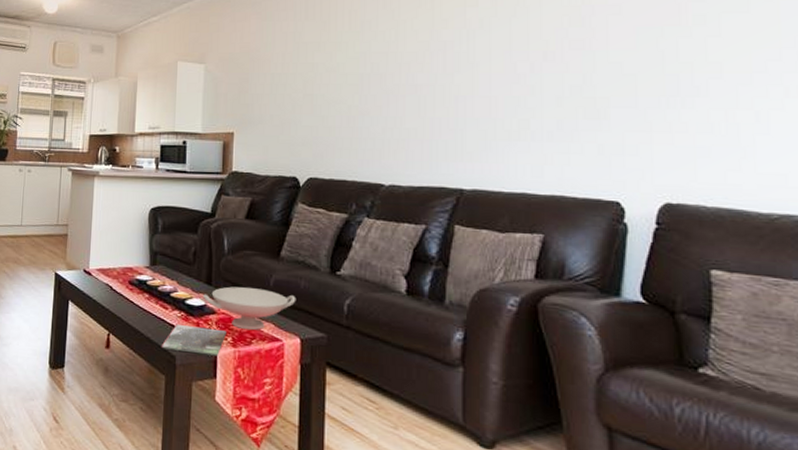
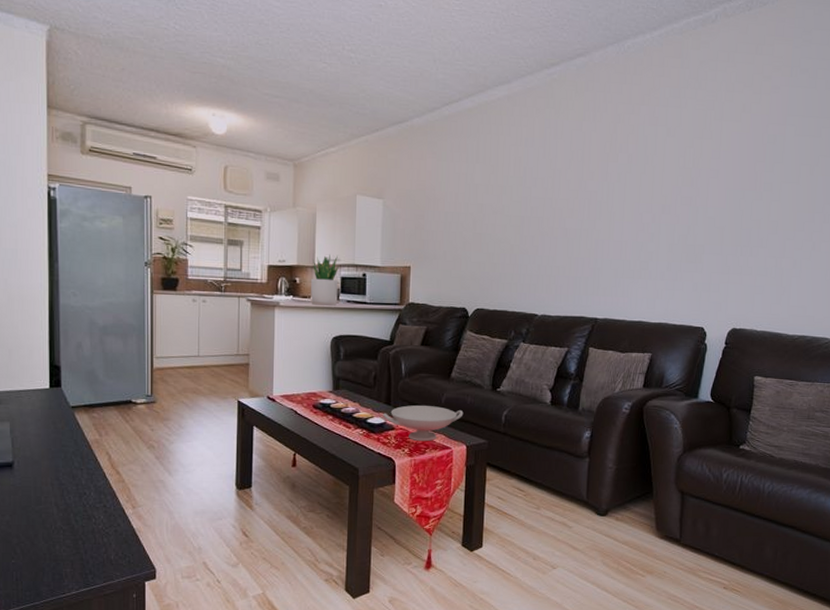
planter: none [130,122,158,175] -> present [311,254,339,306]
magazine: present [161,325,226,356] -> none [345,441,404,465]

